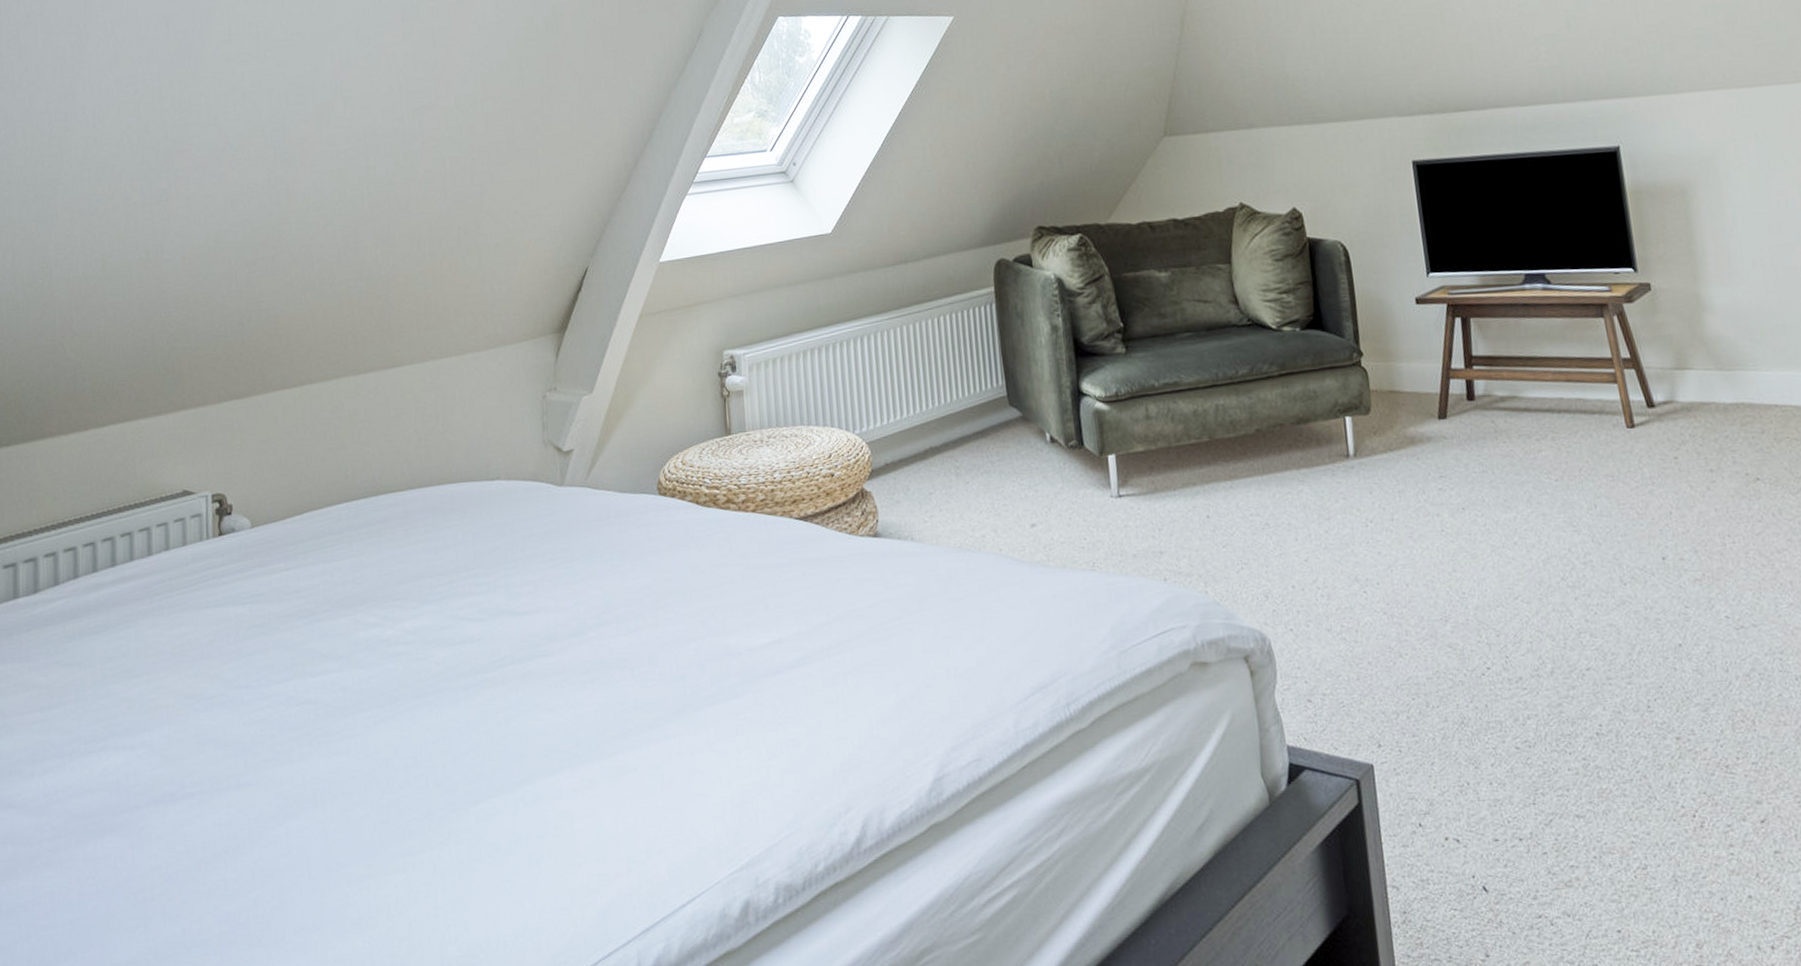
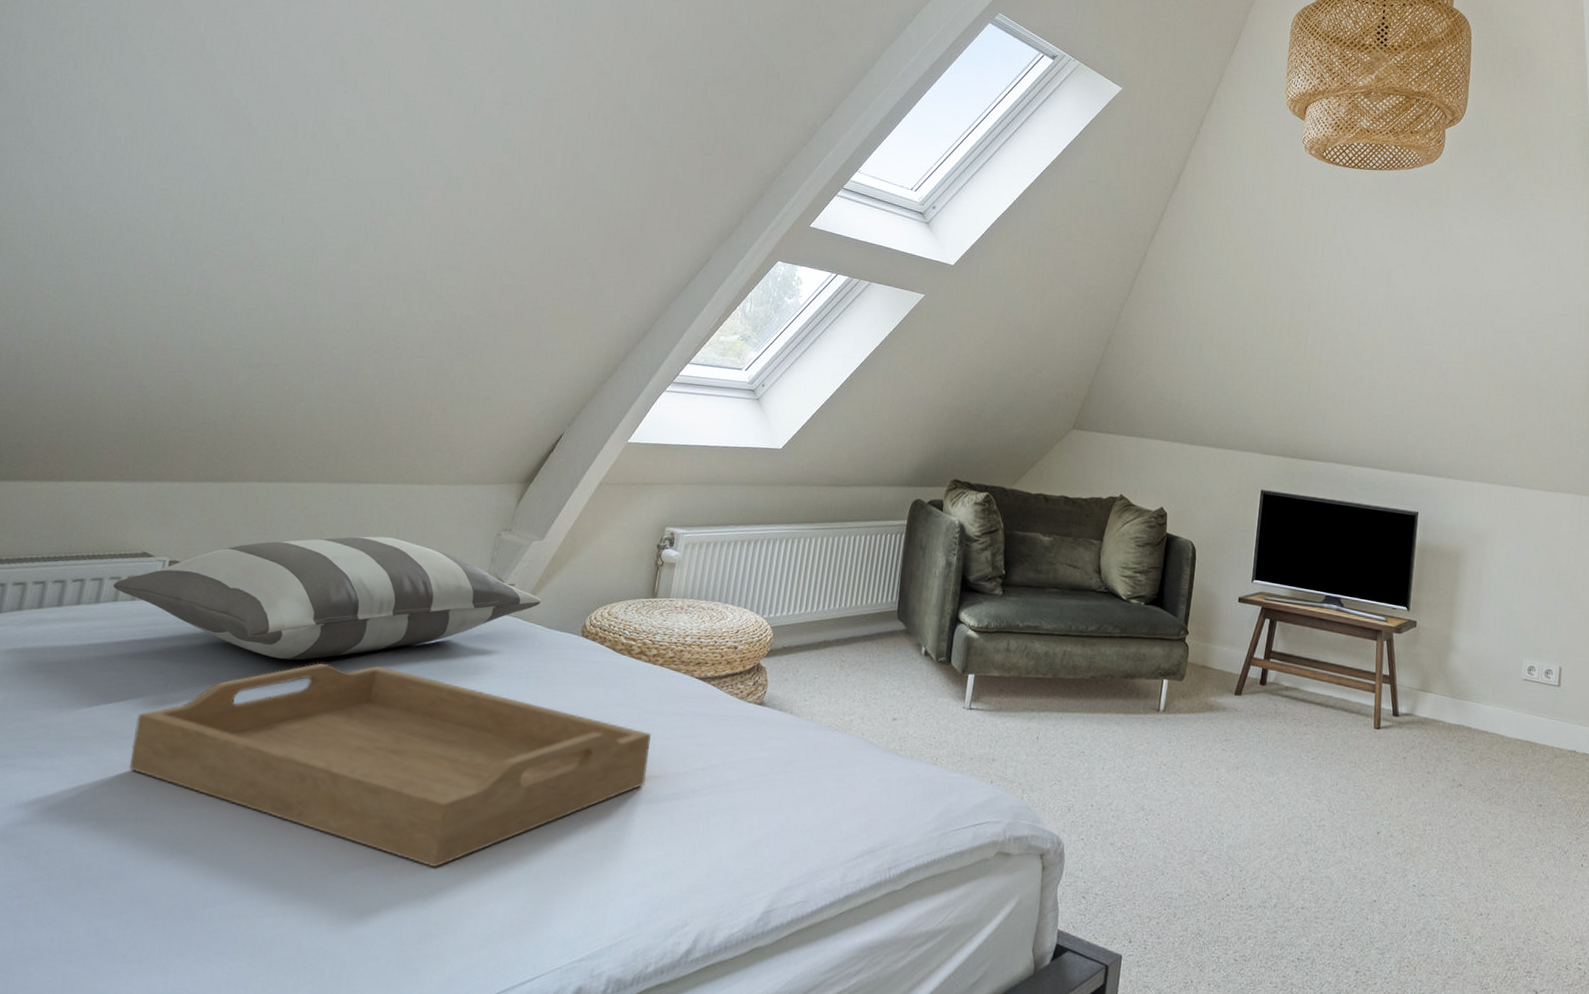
pillow: none [161,423,607,582] -> present [113,536,541,660]
serving tray: none [216,569,767,789] -> present [129,663,651,868]

